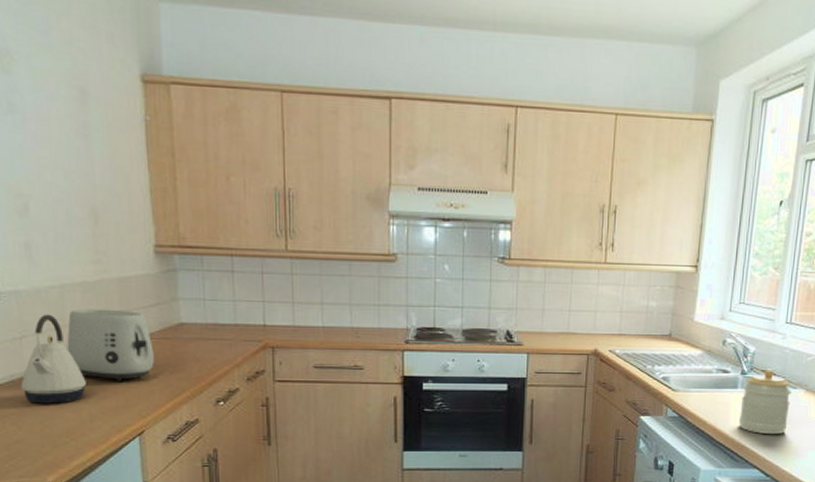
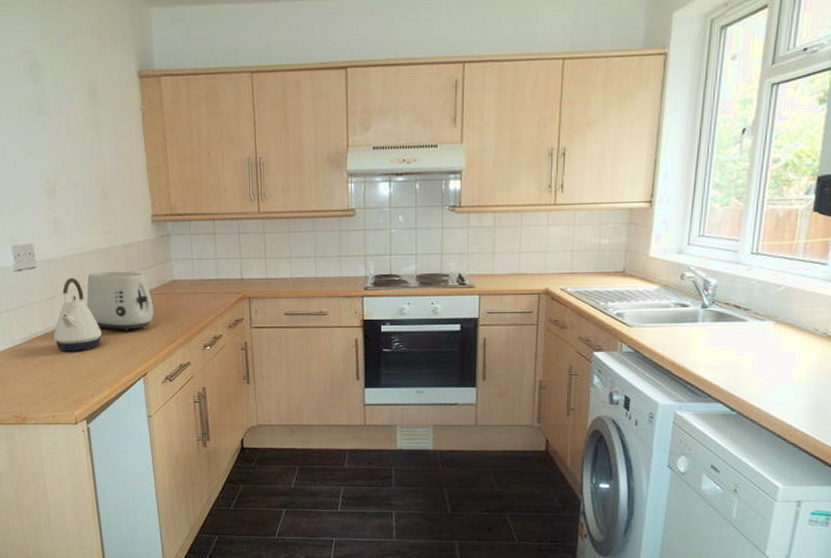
jar: present [738,369,791,435] -> none [699,301,759,369]

